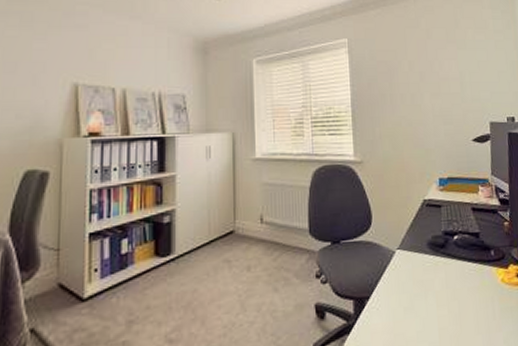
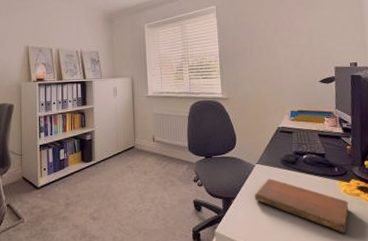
notebook: none [394,268,508,335] -> present [254,178,349,233]

